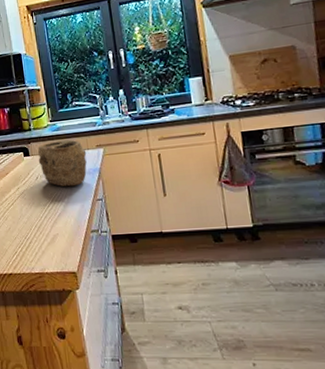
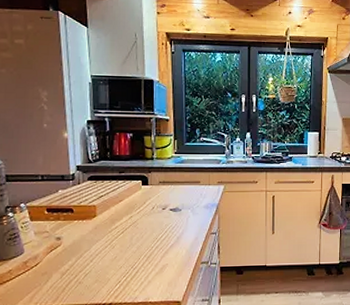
bowl: present [38,139,87,187] -> none [157,173,207,219]

